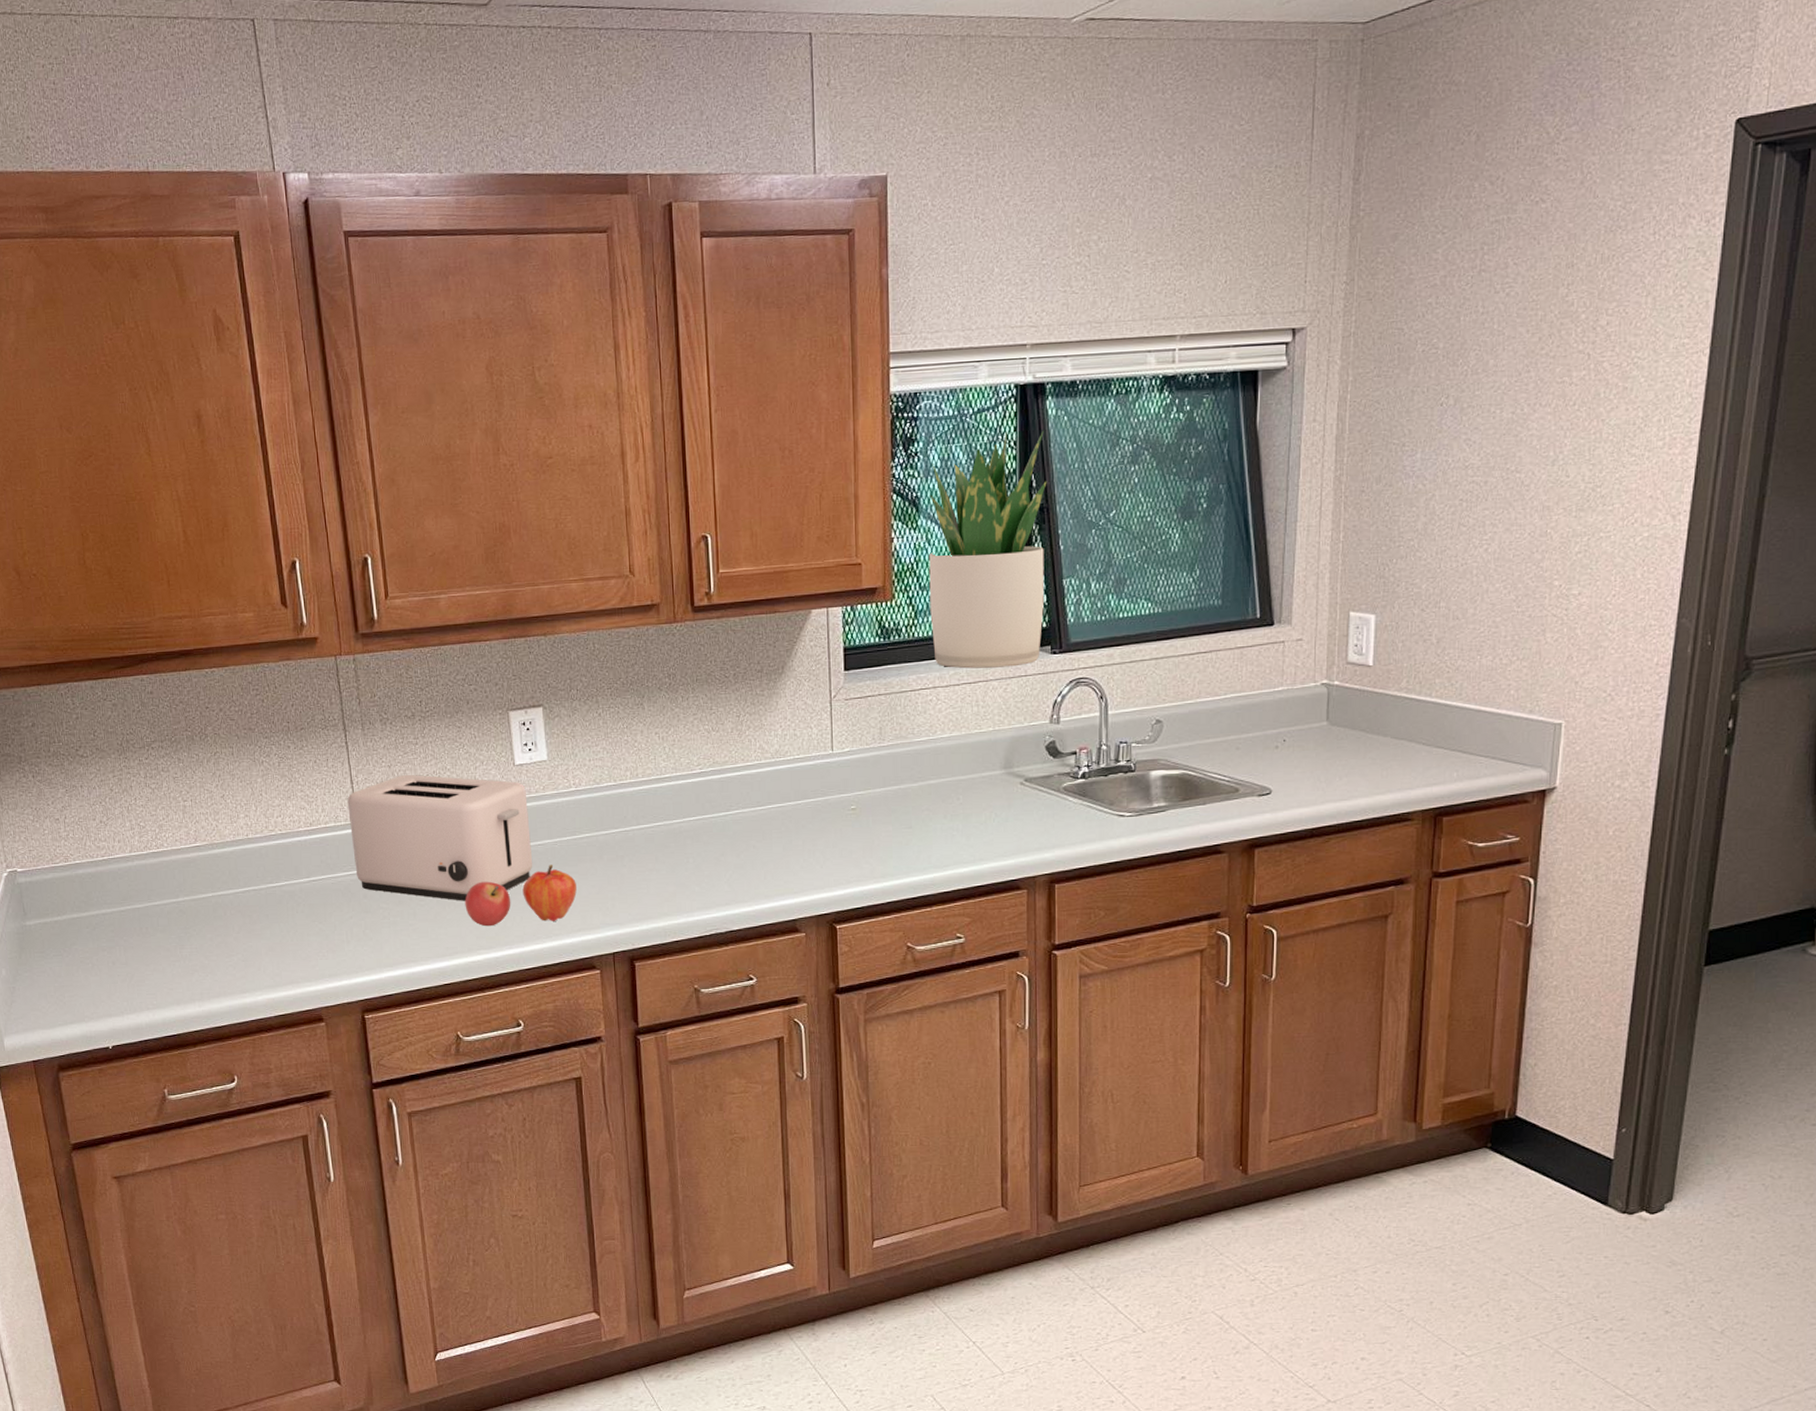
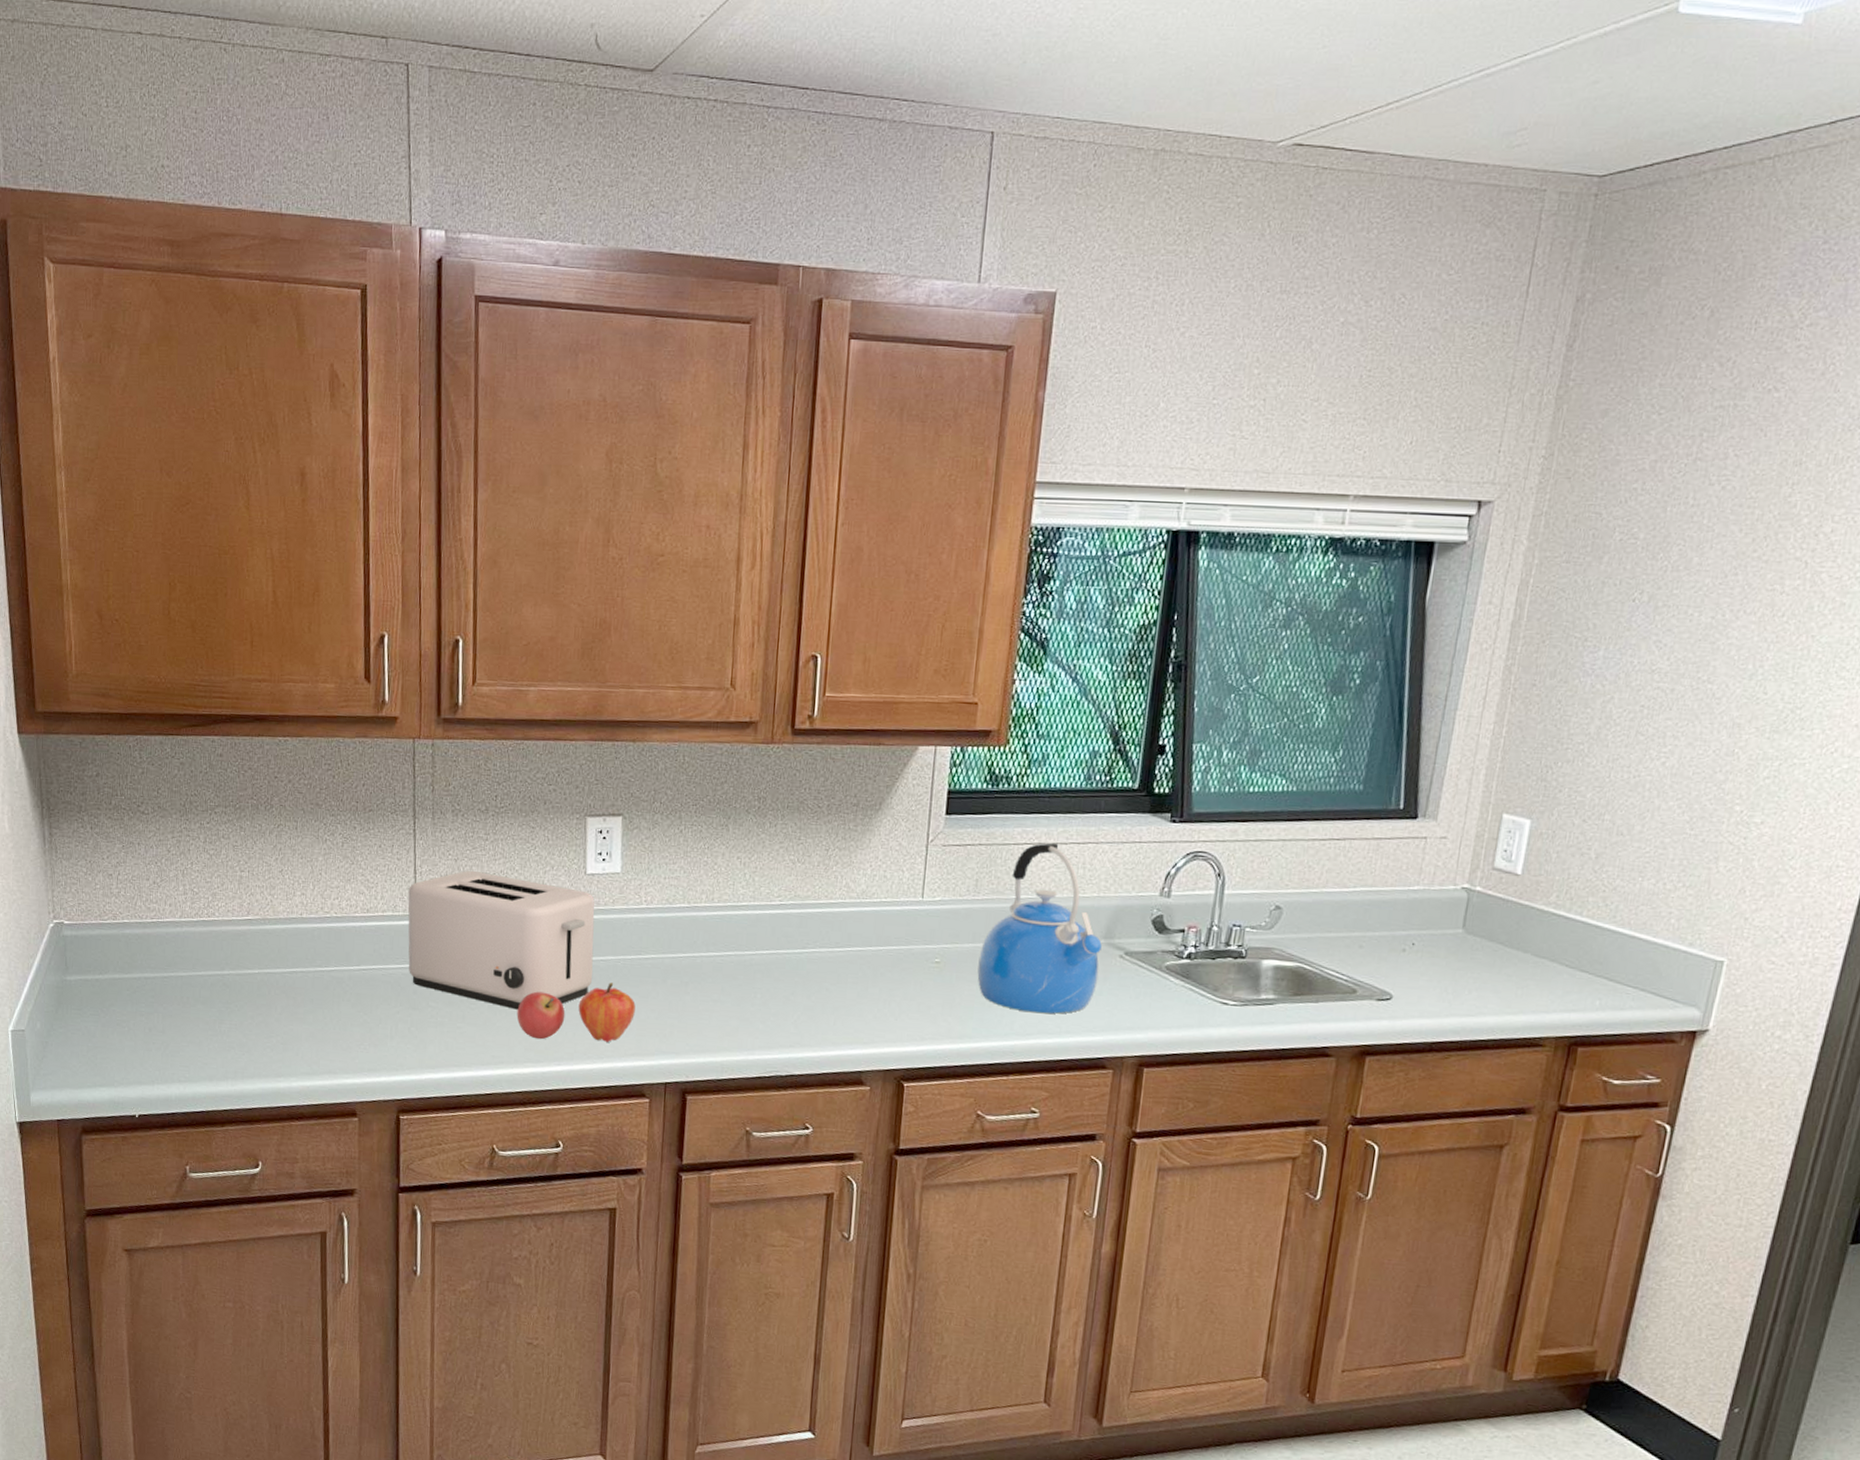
kettle: none [891,686,1003,846] -> present [977,843,1102,1014]
planter: present [929,430,1047,669] -> none [1044,578,1192,831]

